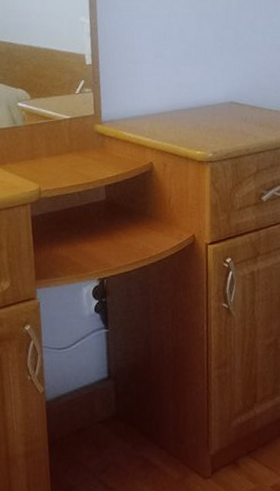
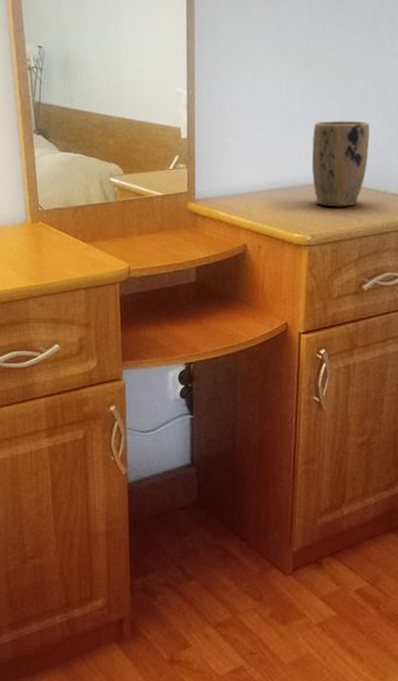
plant pot: none [209,47,261,126] -> present [311,120,370,207]

